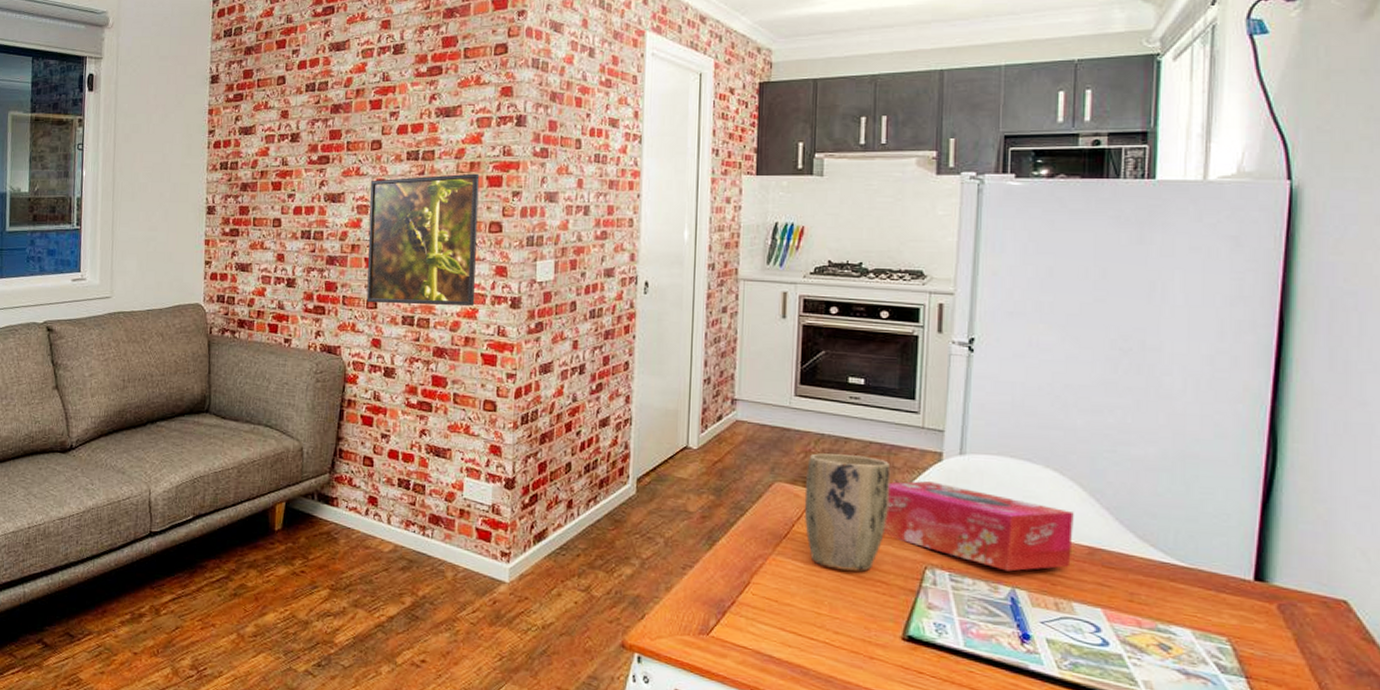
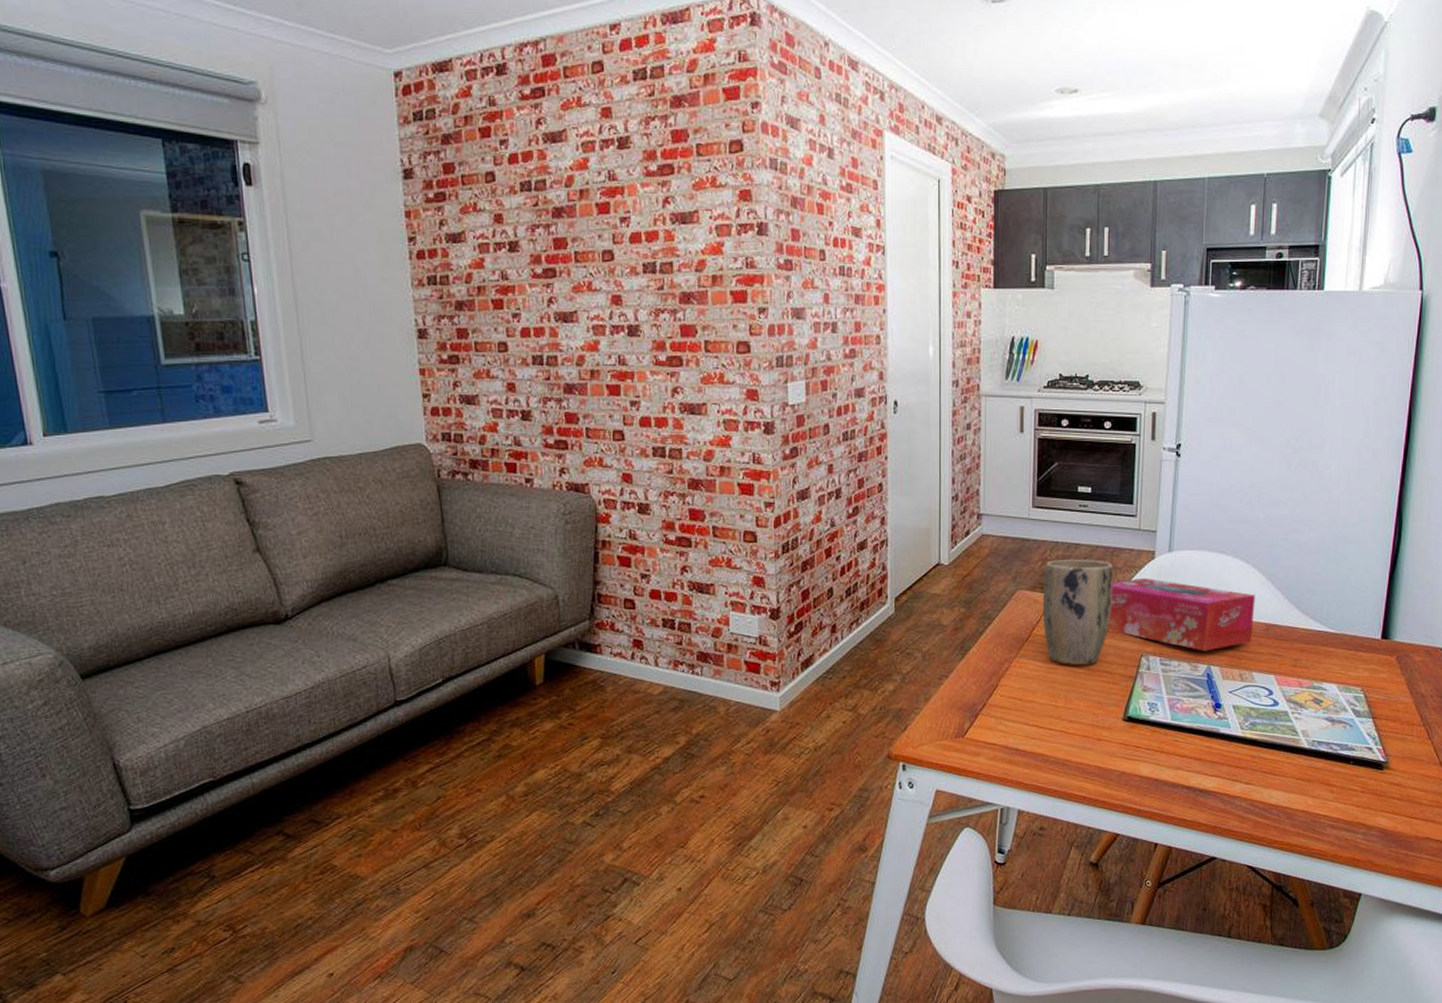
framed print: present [366,173,480,306] -> none [605,288,728,435]

